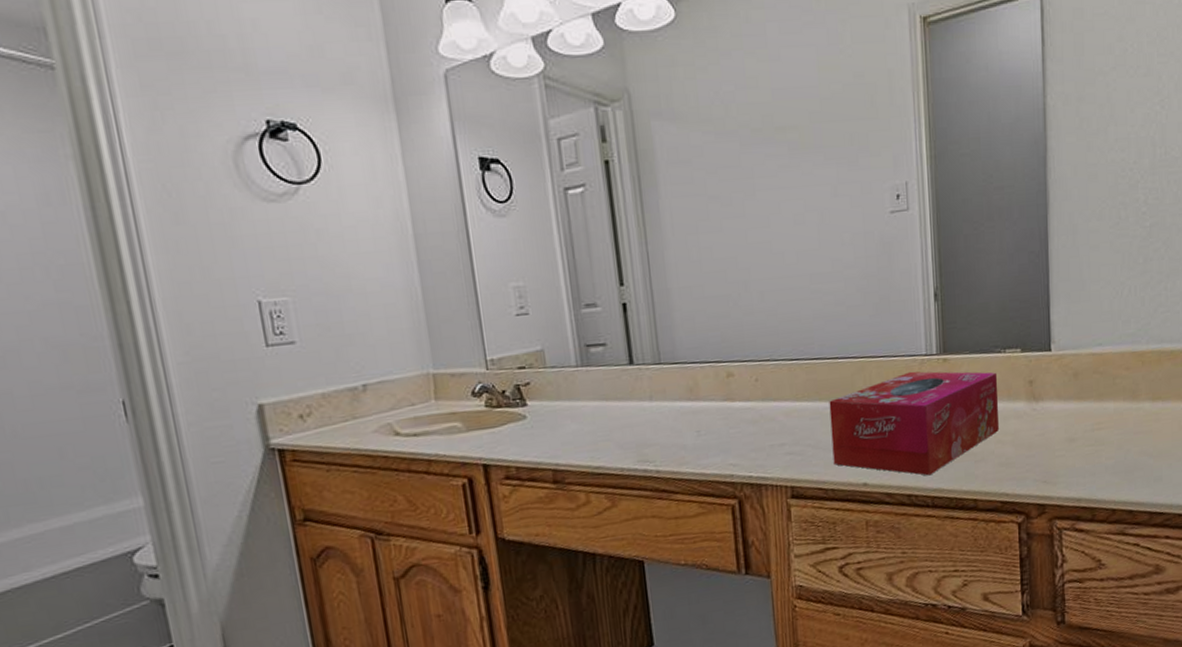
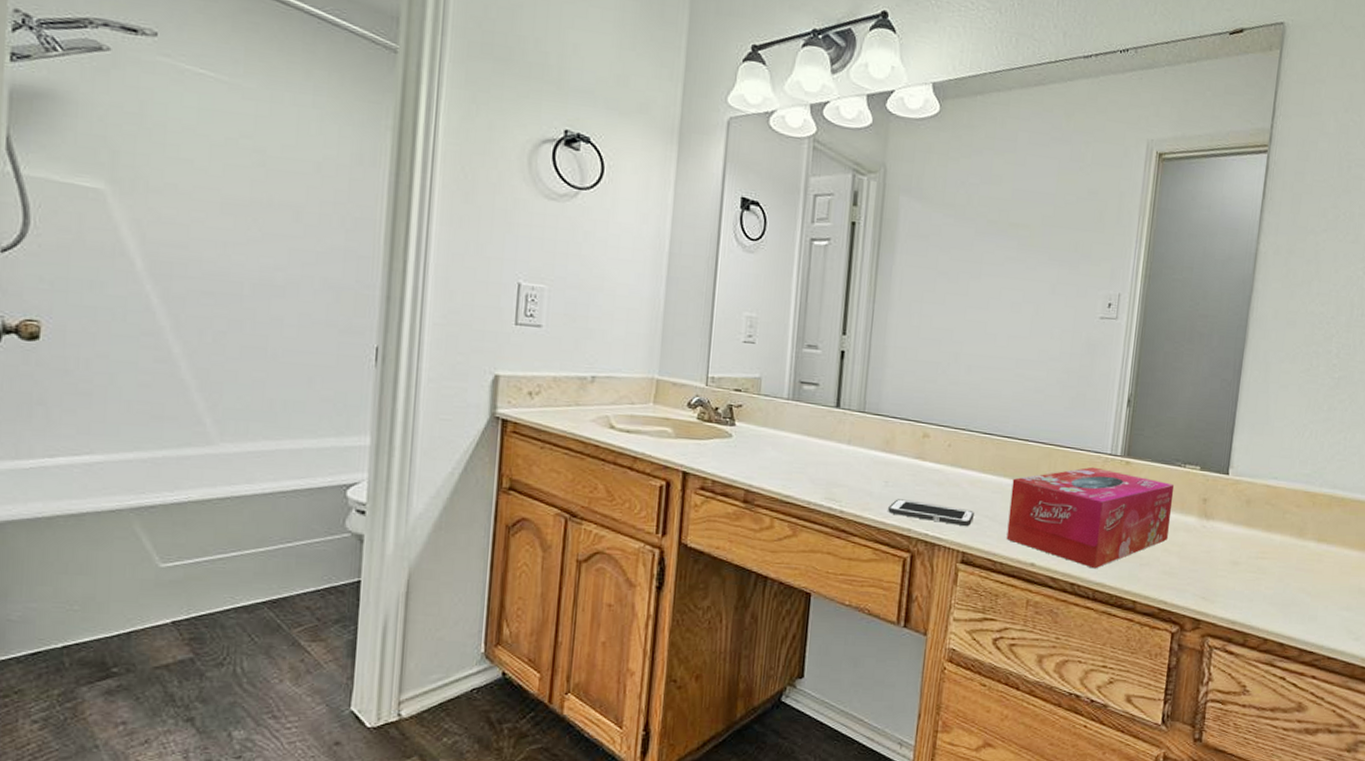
cell phone: none [705,442,796,464] -> present [888,499,974,527]

